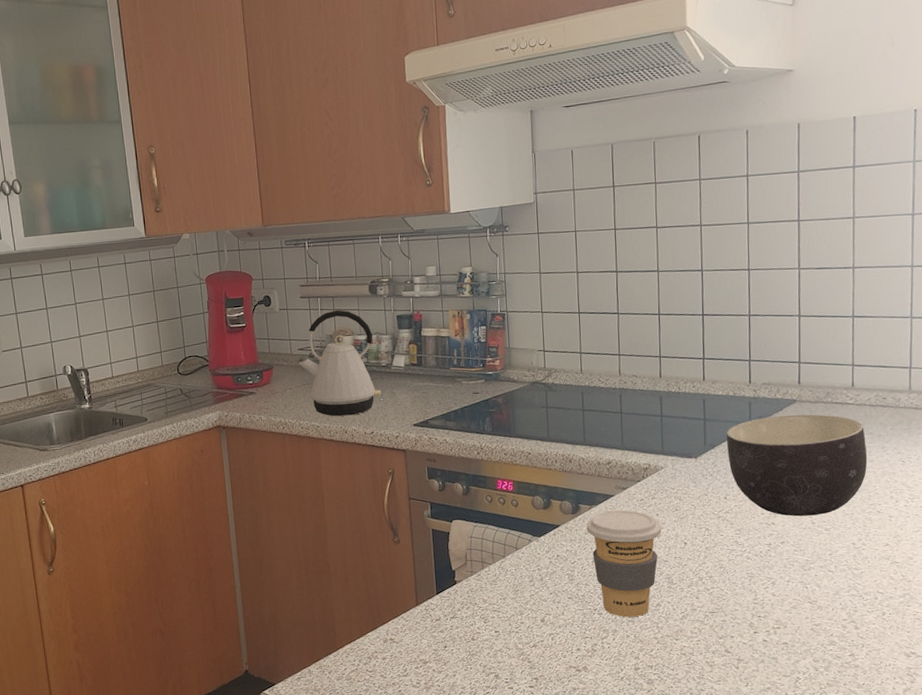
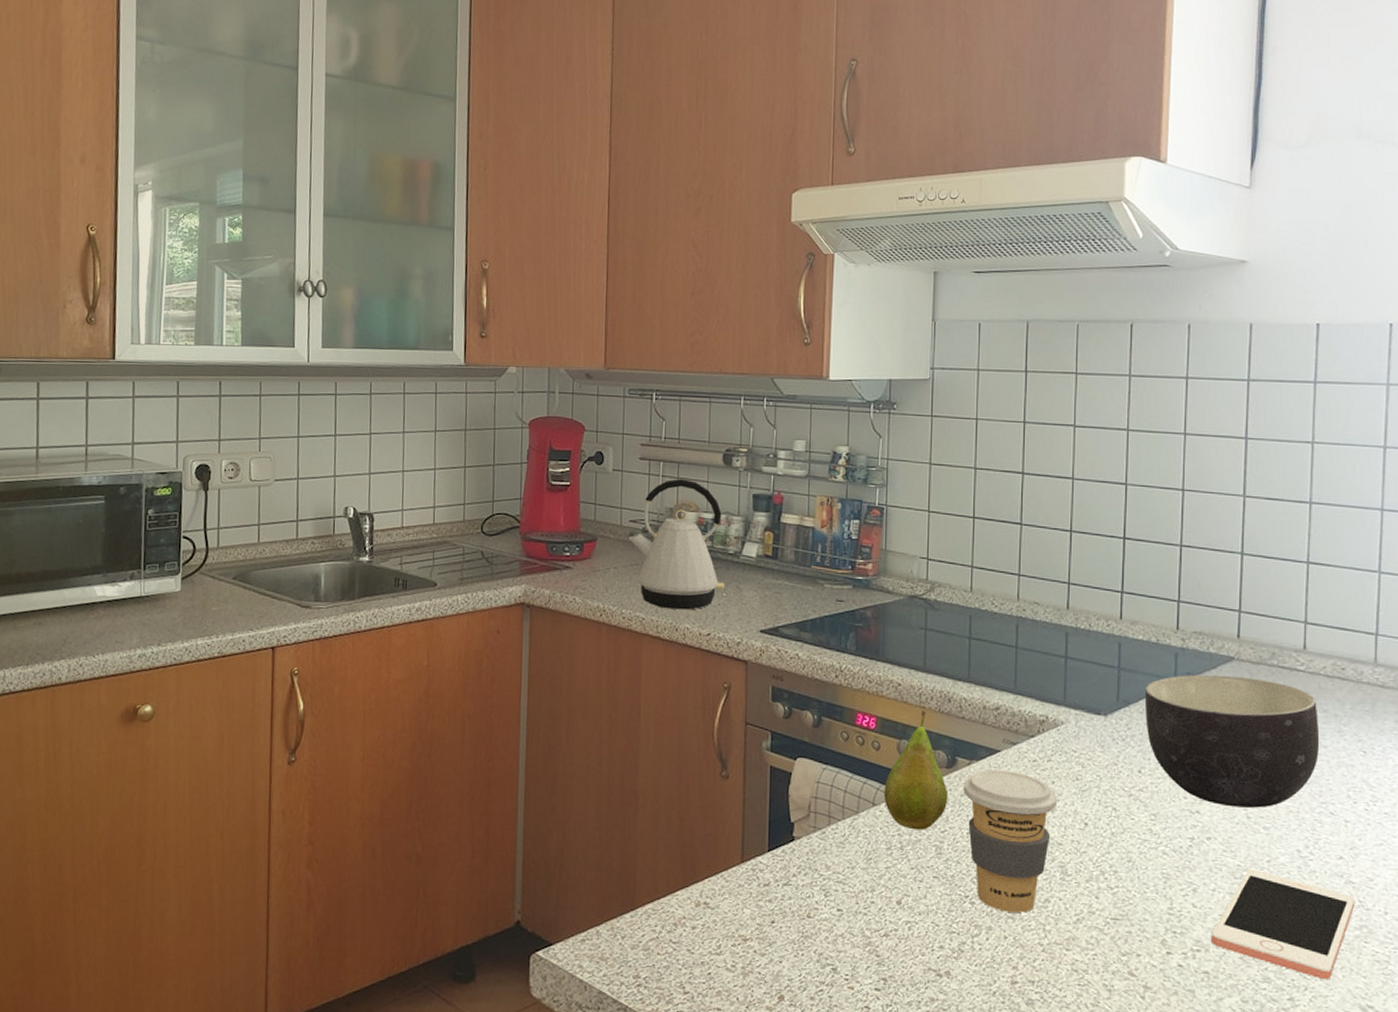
fruit: none [523,471,575,564] -> present [884,710,948,830]
cell phone: none [788,561,899,638] -> present [1212,868,1355,980]

